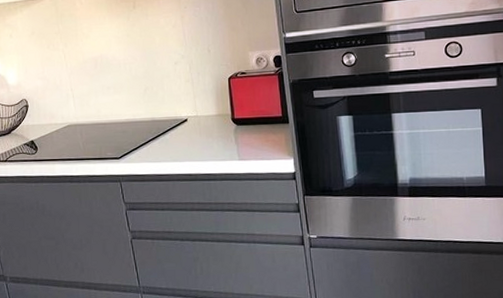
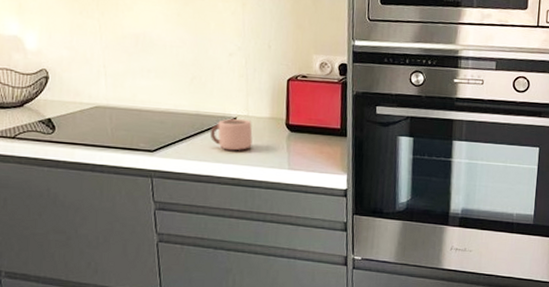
mug: none [165,119,204,150] -> present [209,118,253,151]

